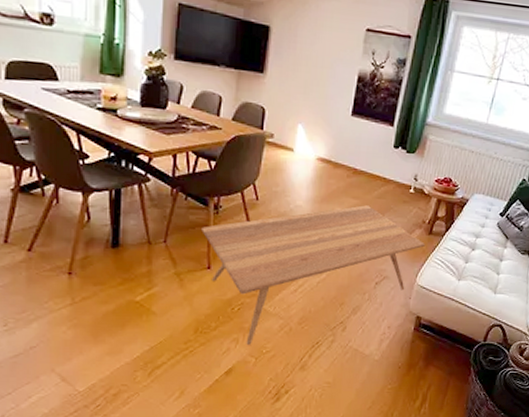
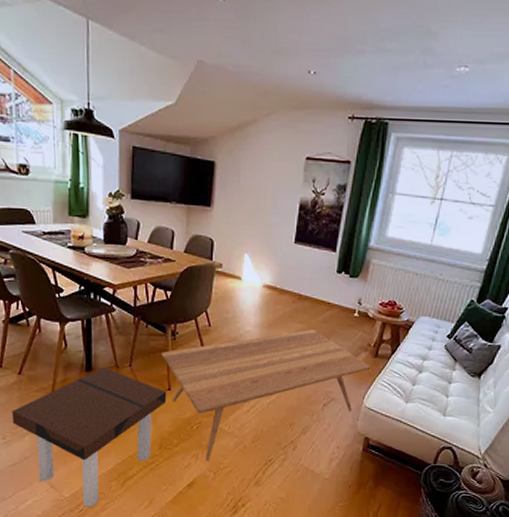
side table: none [17,242,206,402] -> present [12,366,167,507]

